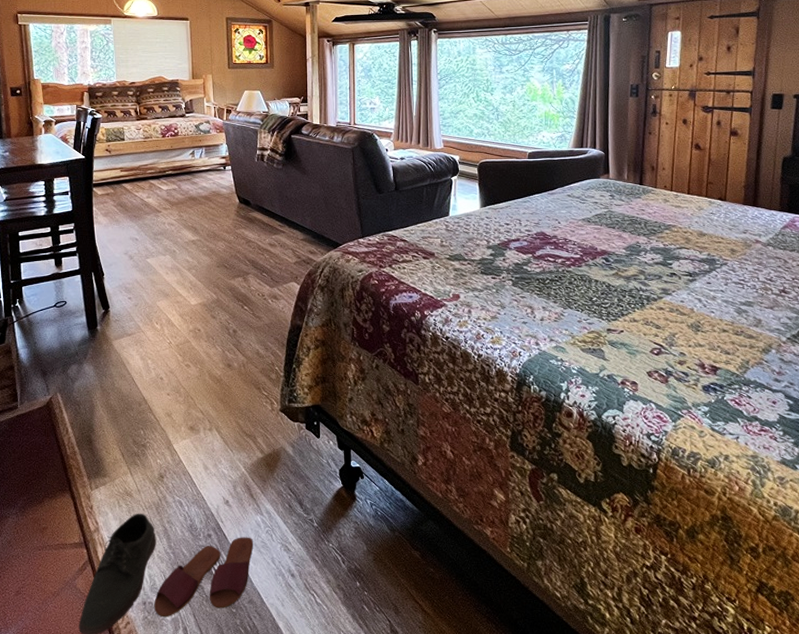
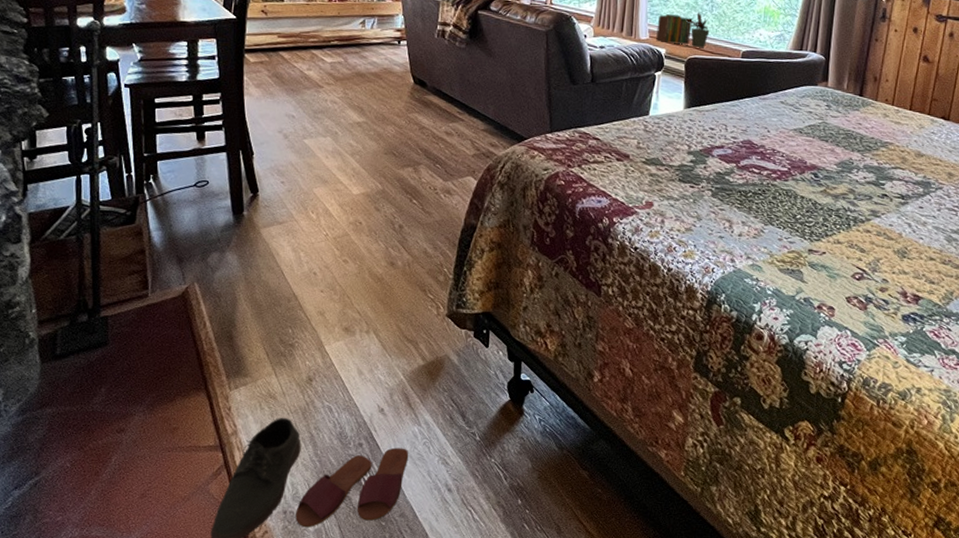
books: none [450,125,481,151] -> present [656,14,693,45]
potted plant: none [475,122,497,153] -> present [685,13,710,49]

